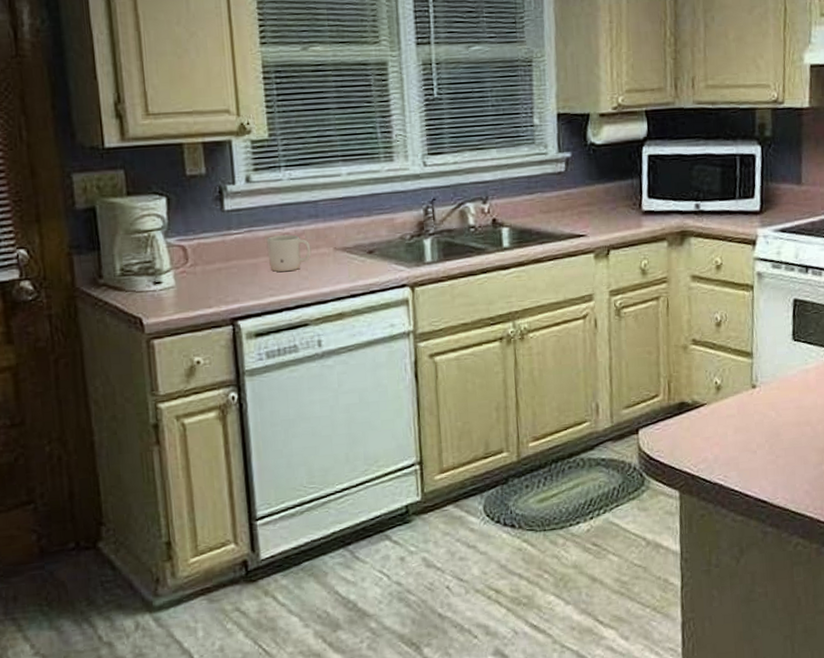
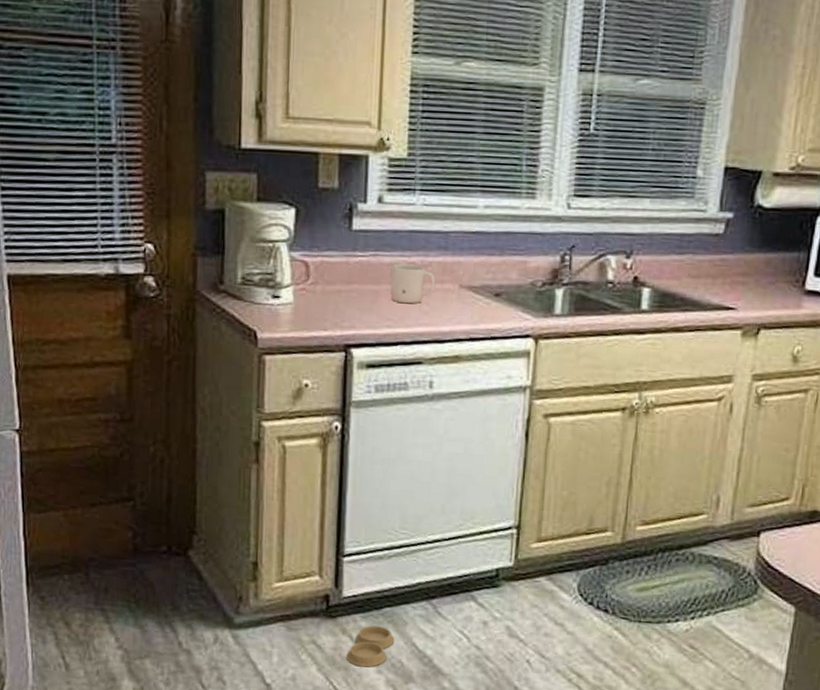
pet bowl: none [271,581,318,625] -> present [346,625,395,668]

